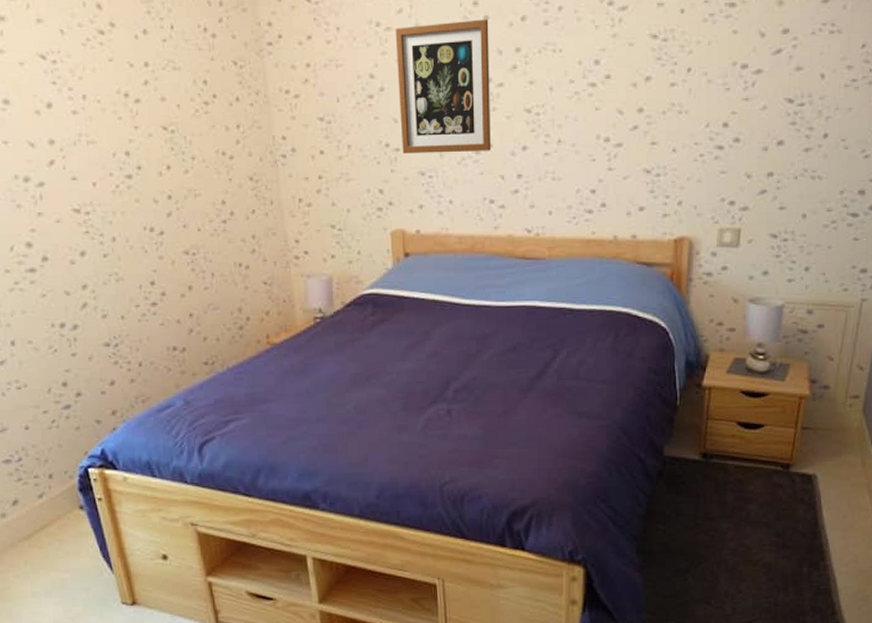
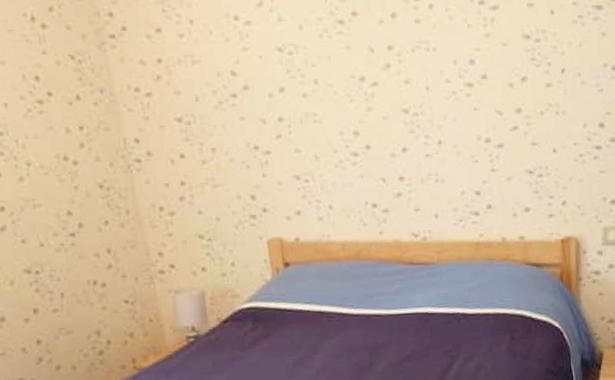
wall art: present [395,19,491,154] -> none [256,15,369,157]

